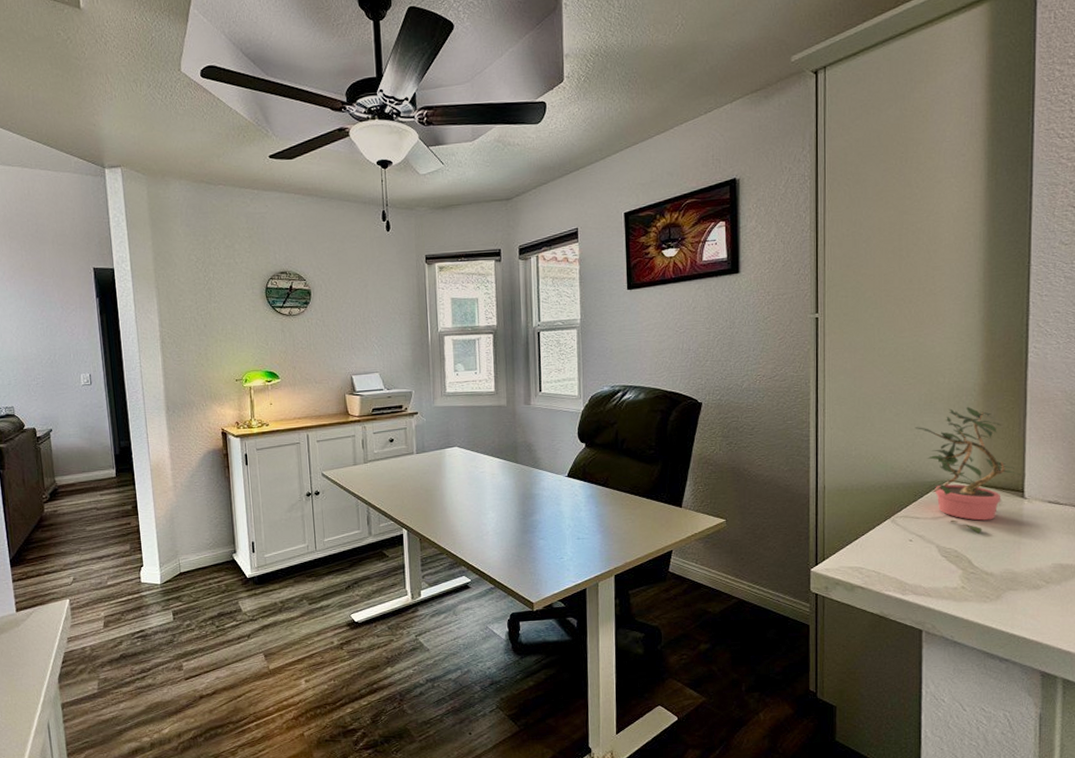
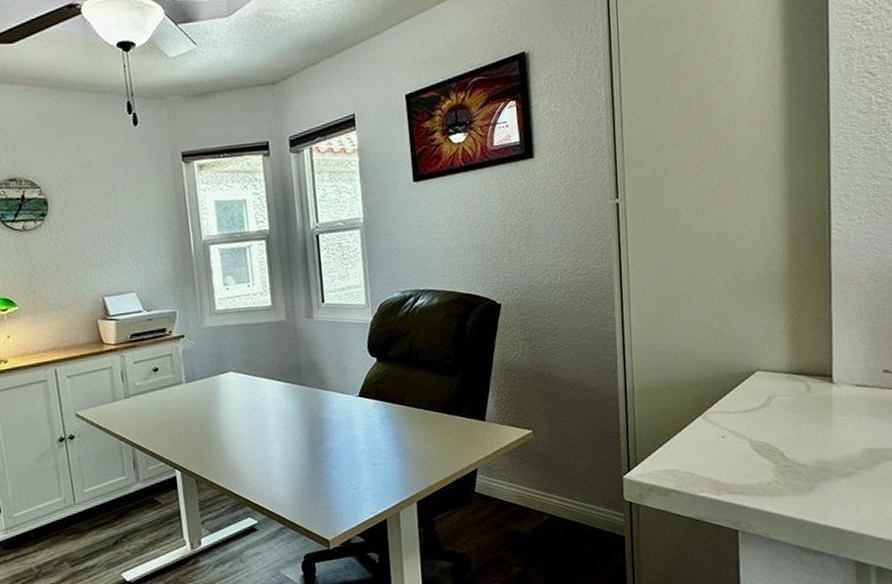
potted plant: present [915,406,1020,535] -> none [722,290,828,425]

